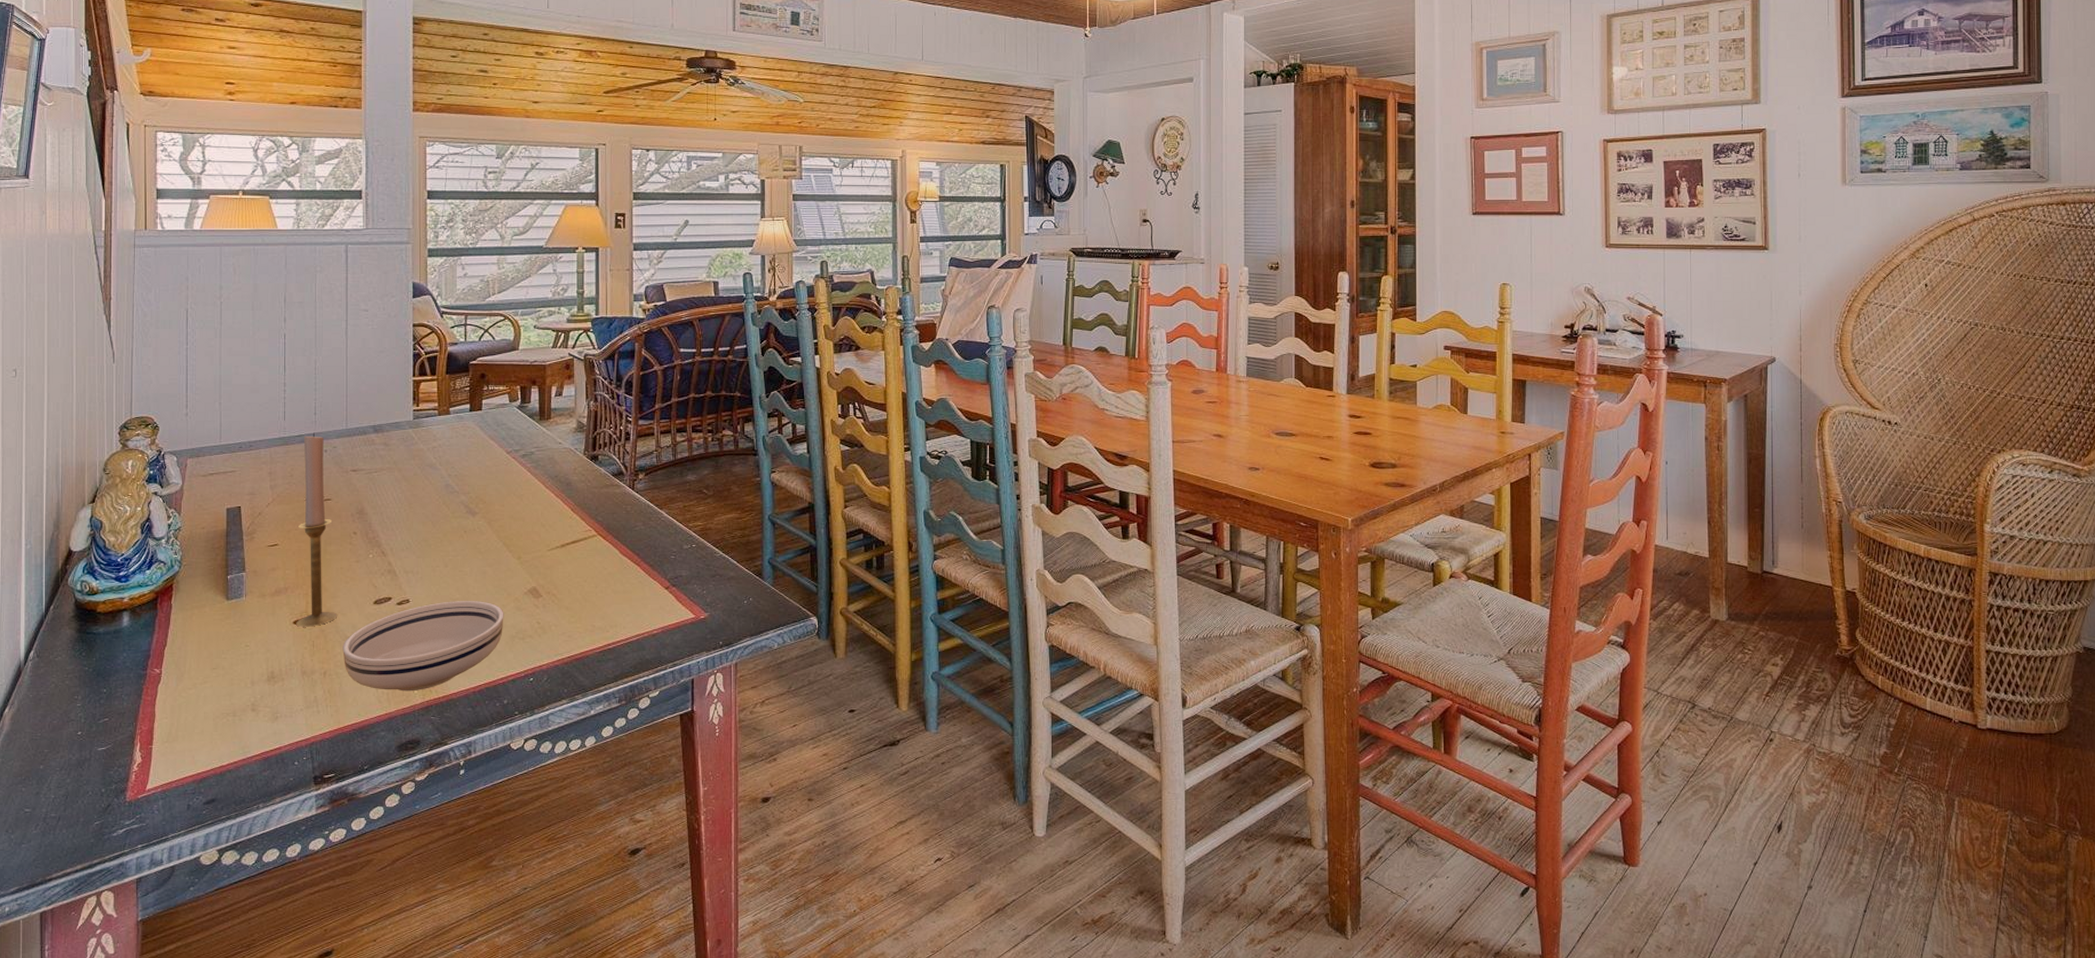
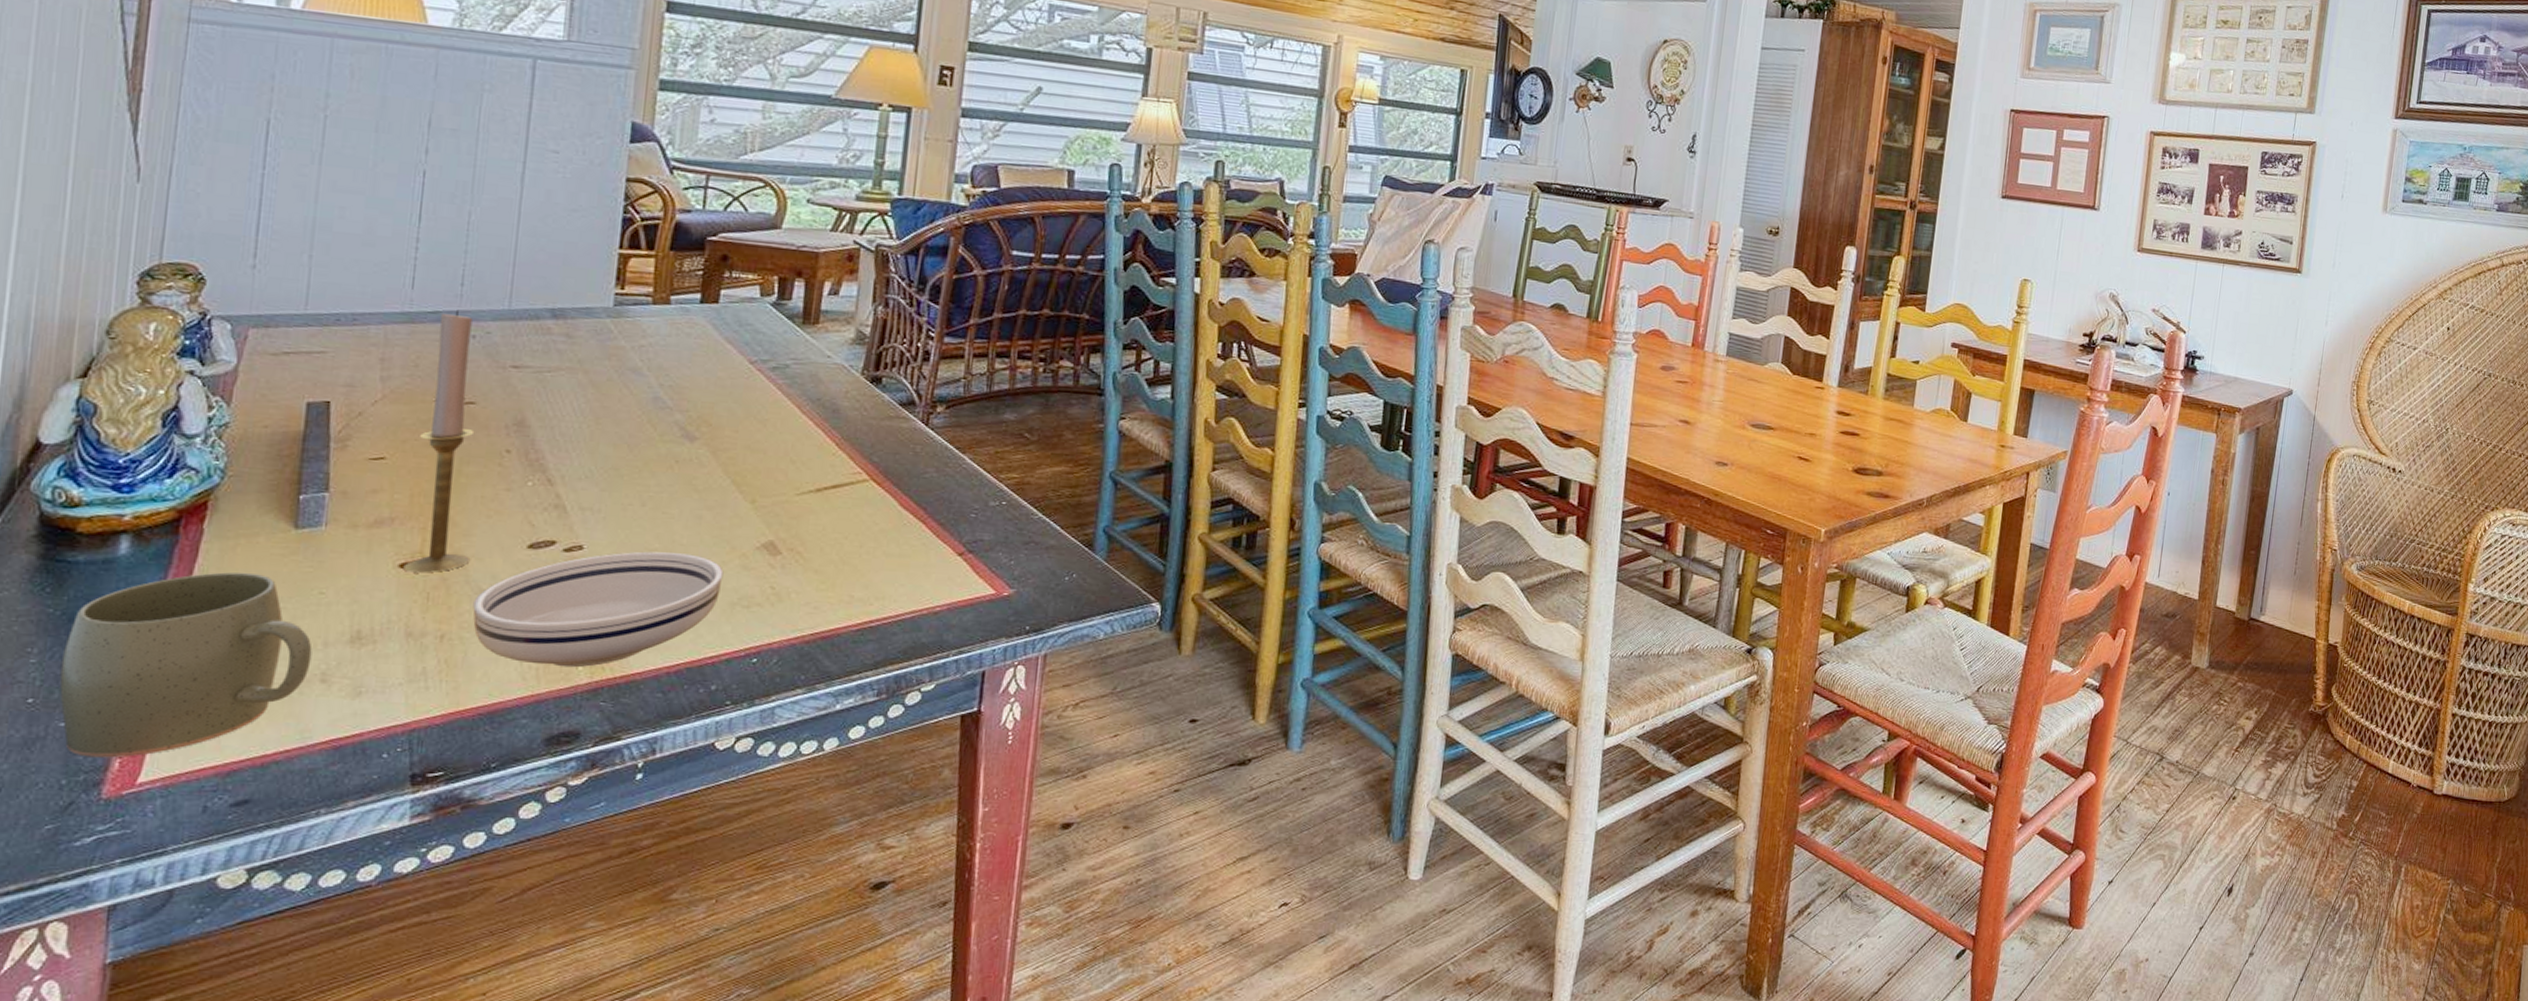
mug: none [95,634,245,772] -> present [59,572,313,758]

